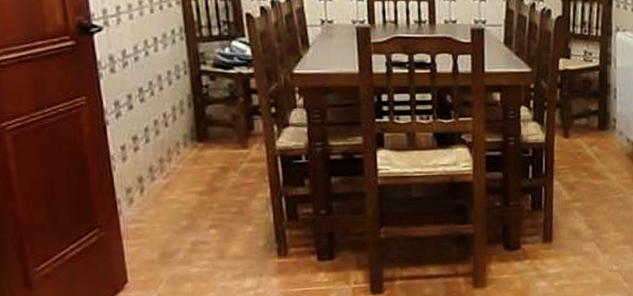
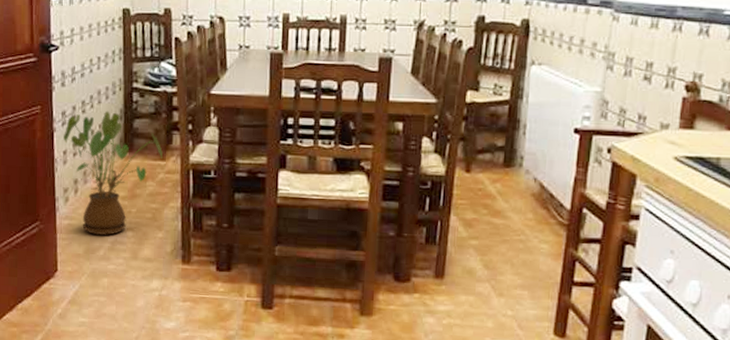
house plant: none [119,98,244,237] -> present [64,111,163,235]

